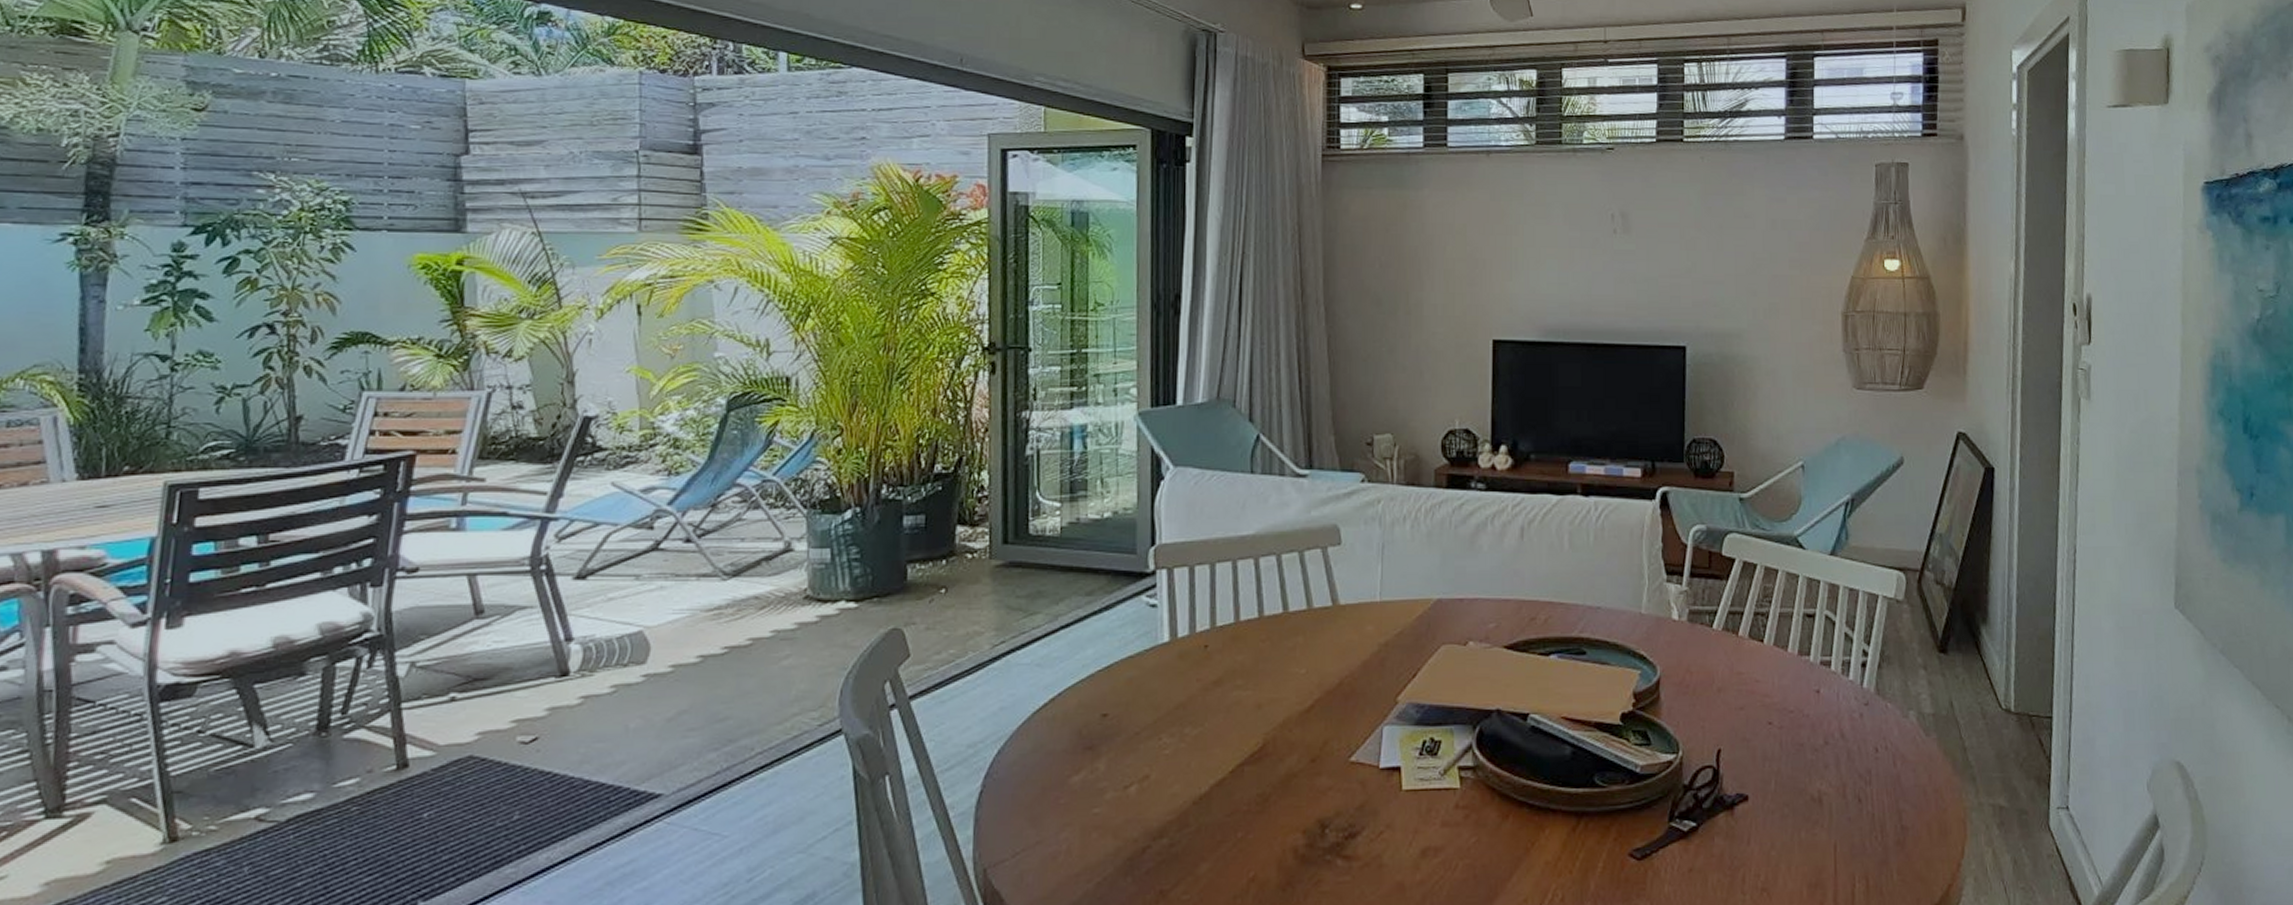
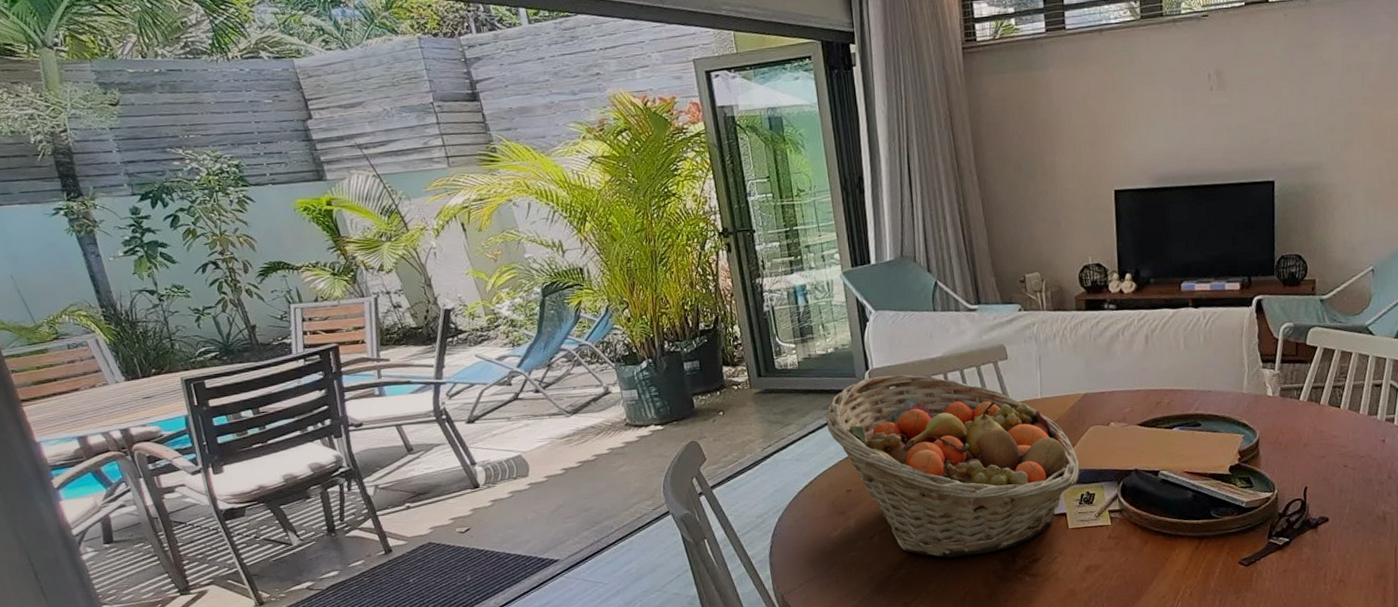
fruit basket: none [1087,554,1424,824] -> present [826,374,1080,558]

